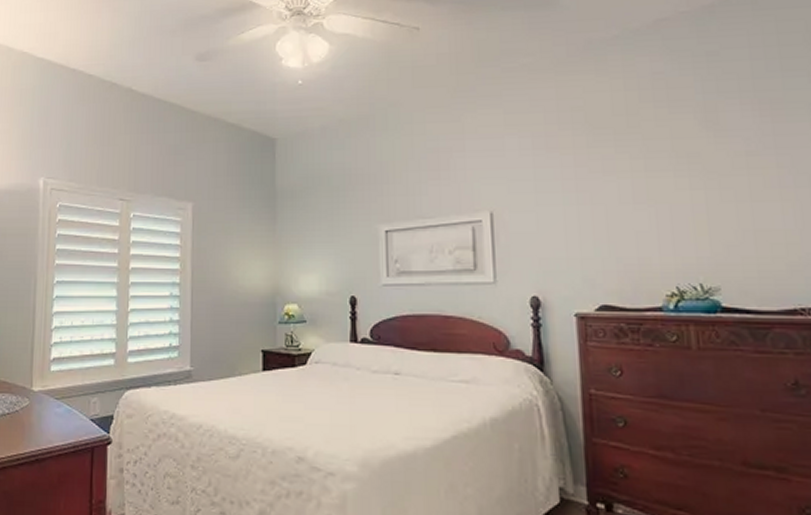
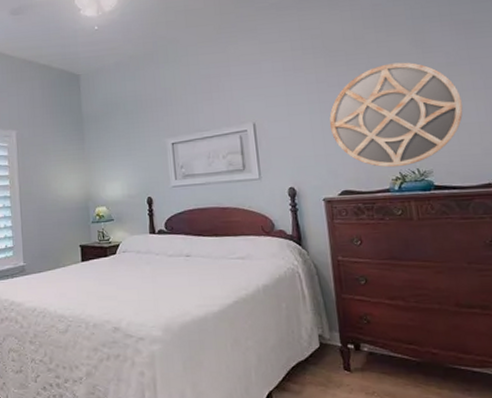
home mirror: none [589,147,765,280] -> present [329,62,463,168]

